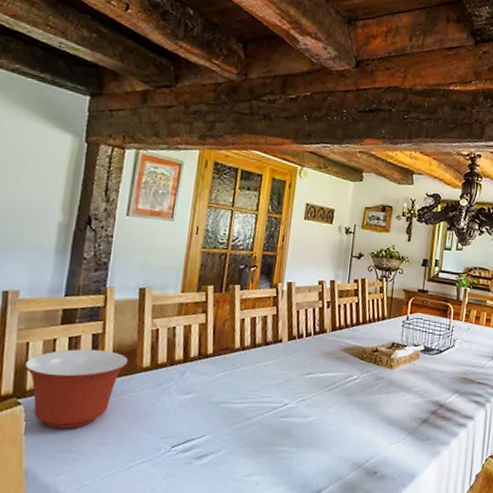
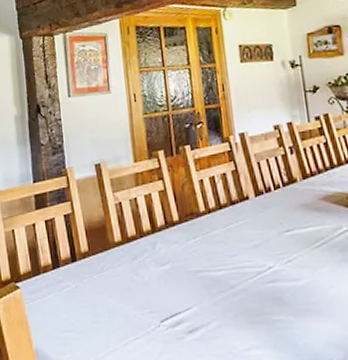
mixing bowl: present [24,349,128,429] -> none [14,229,101,309]

